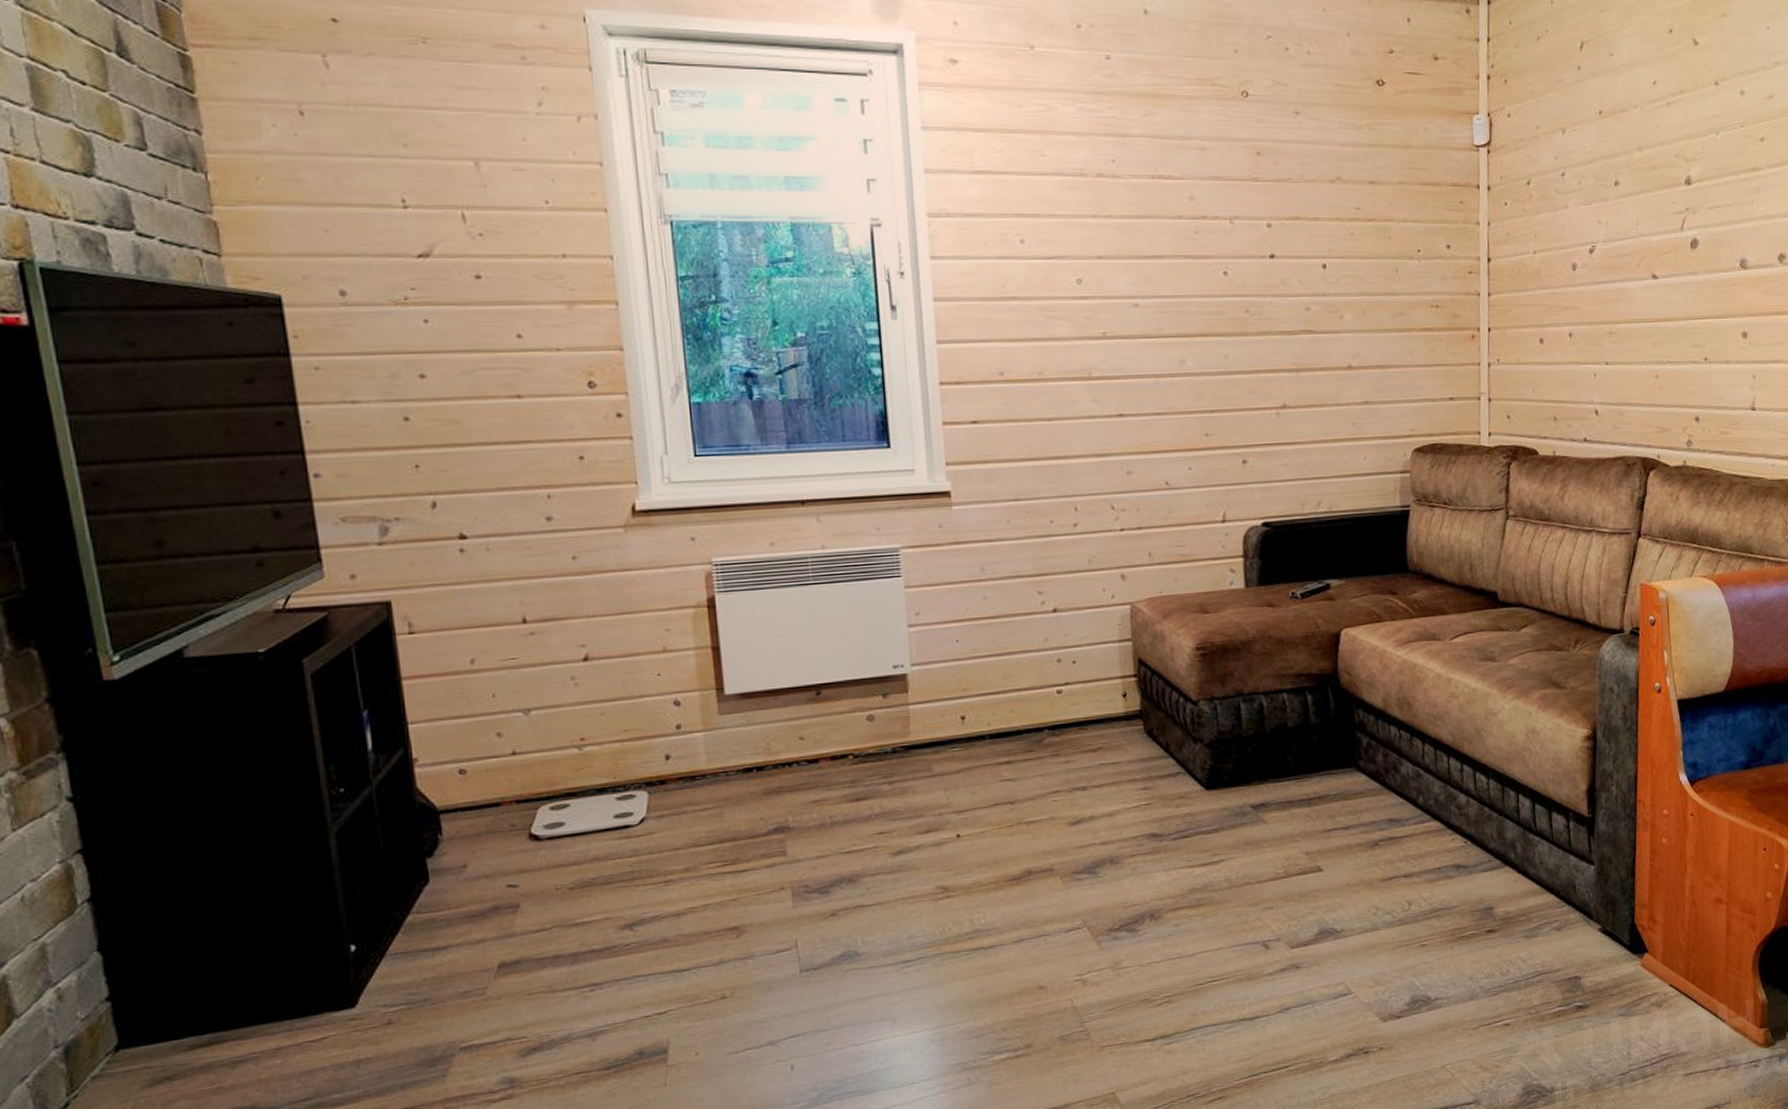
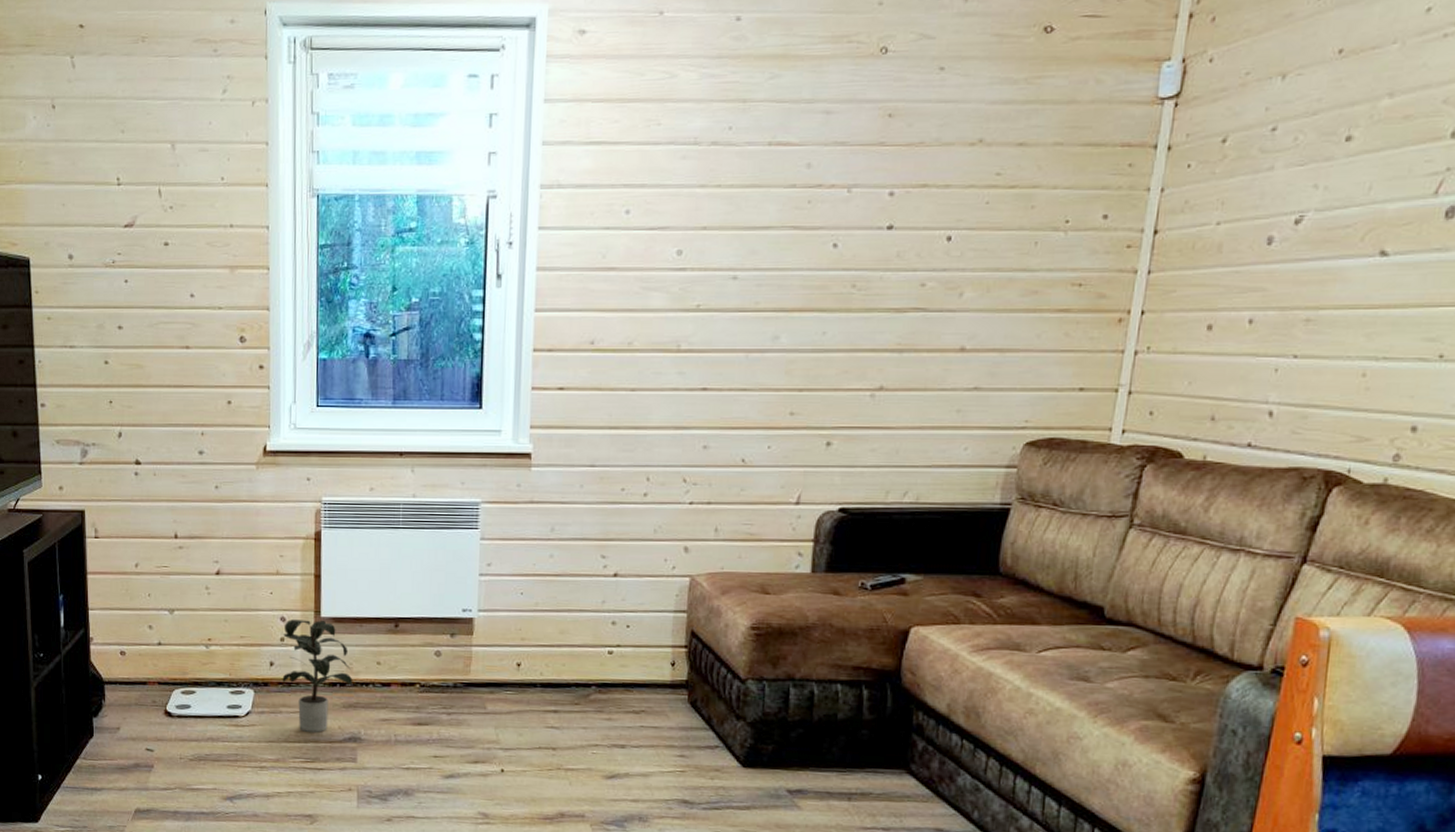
potted plant: none [679,698,773,831] -> present [282,619,353,733]

